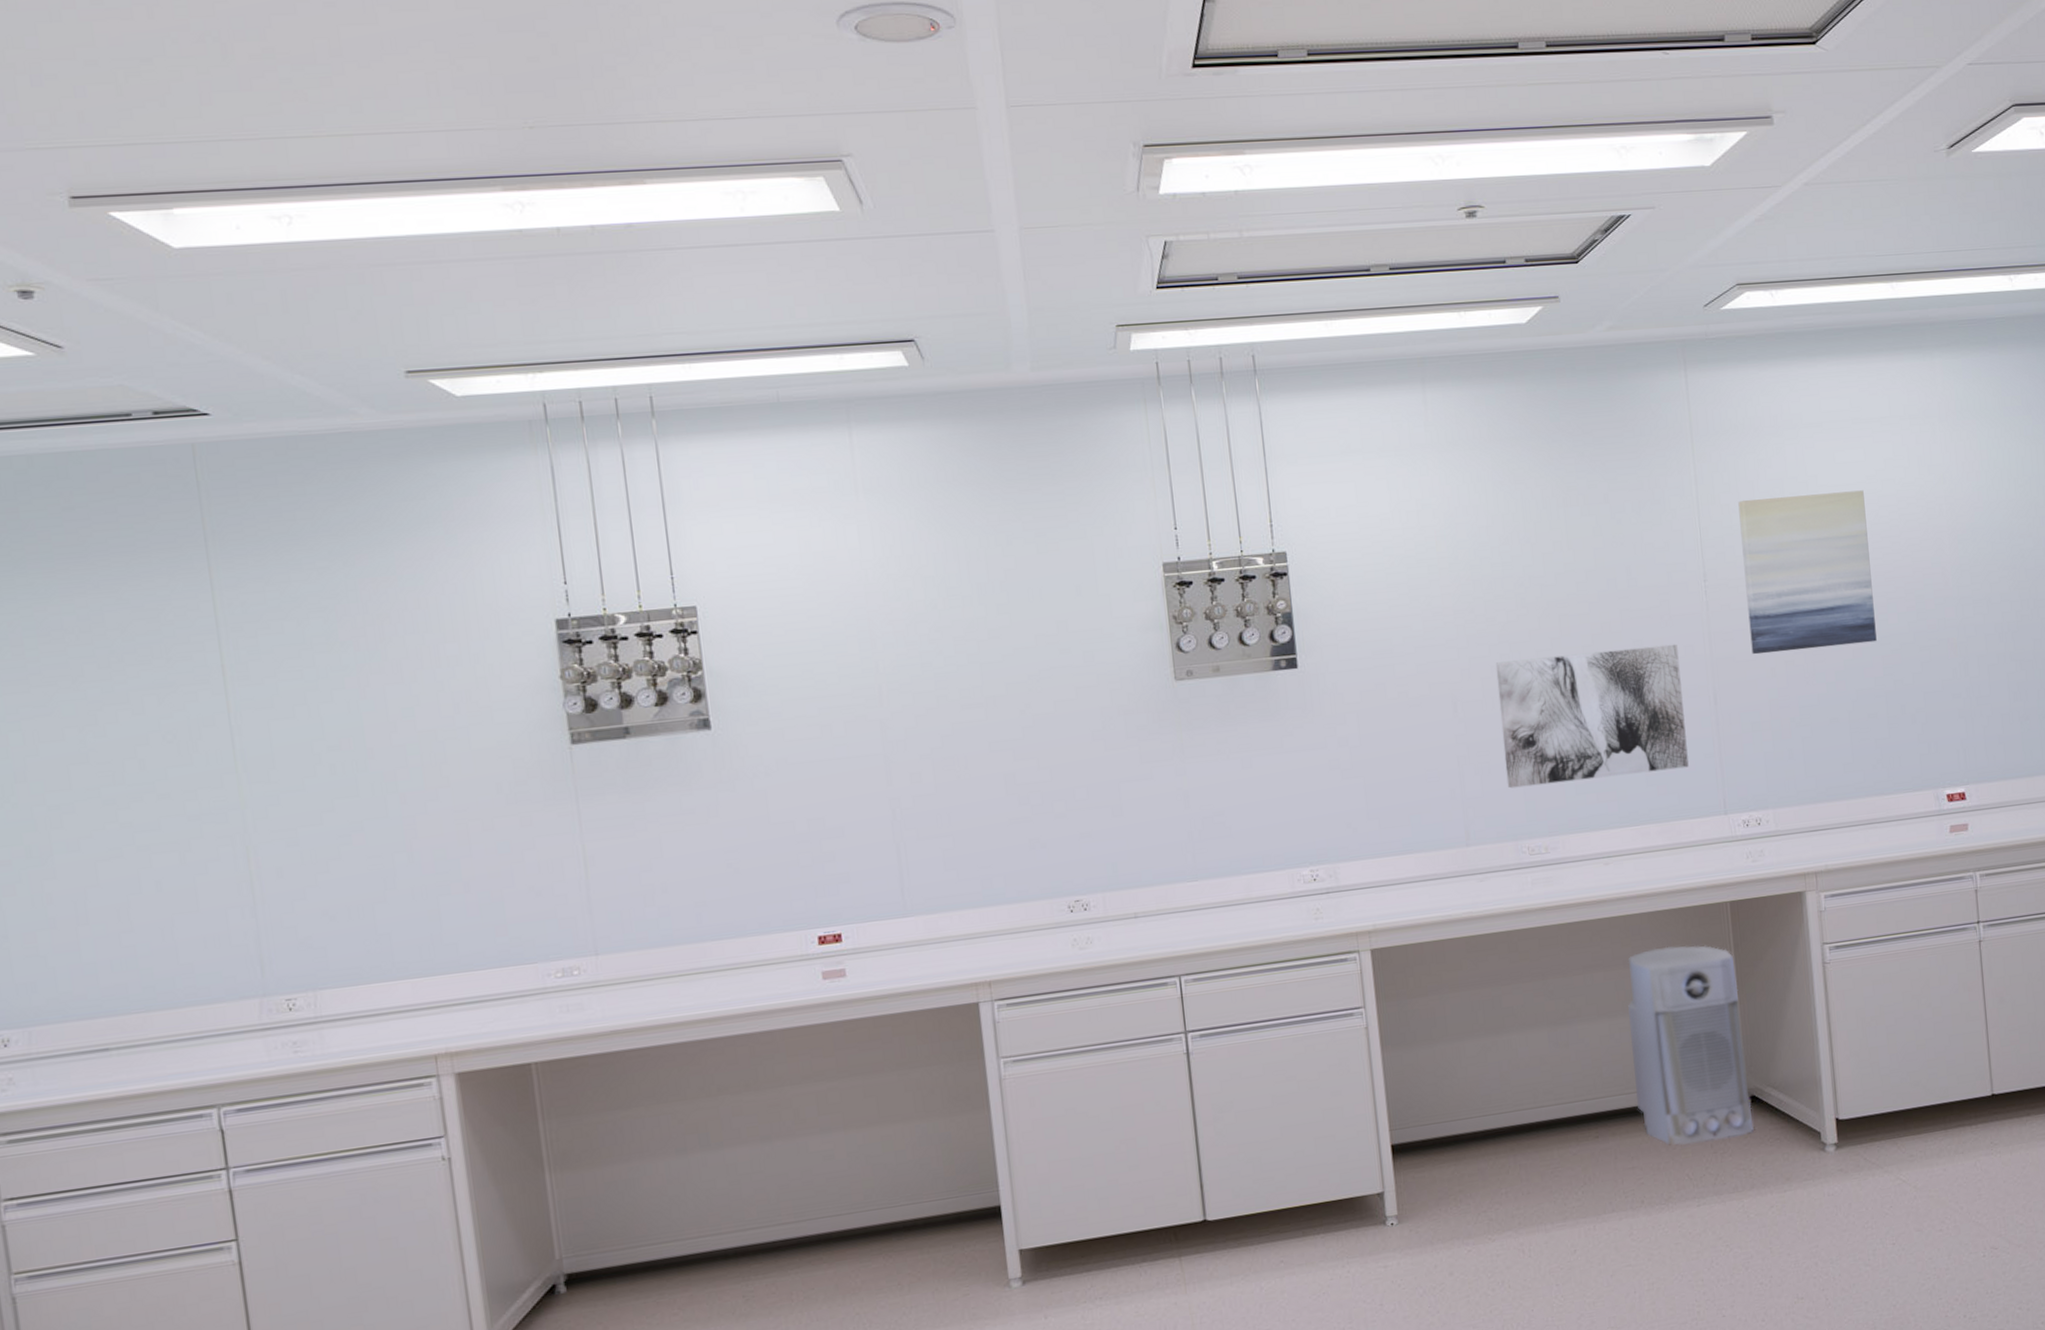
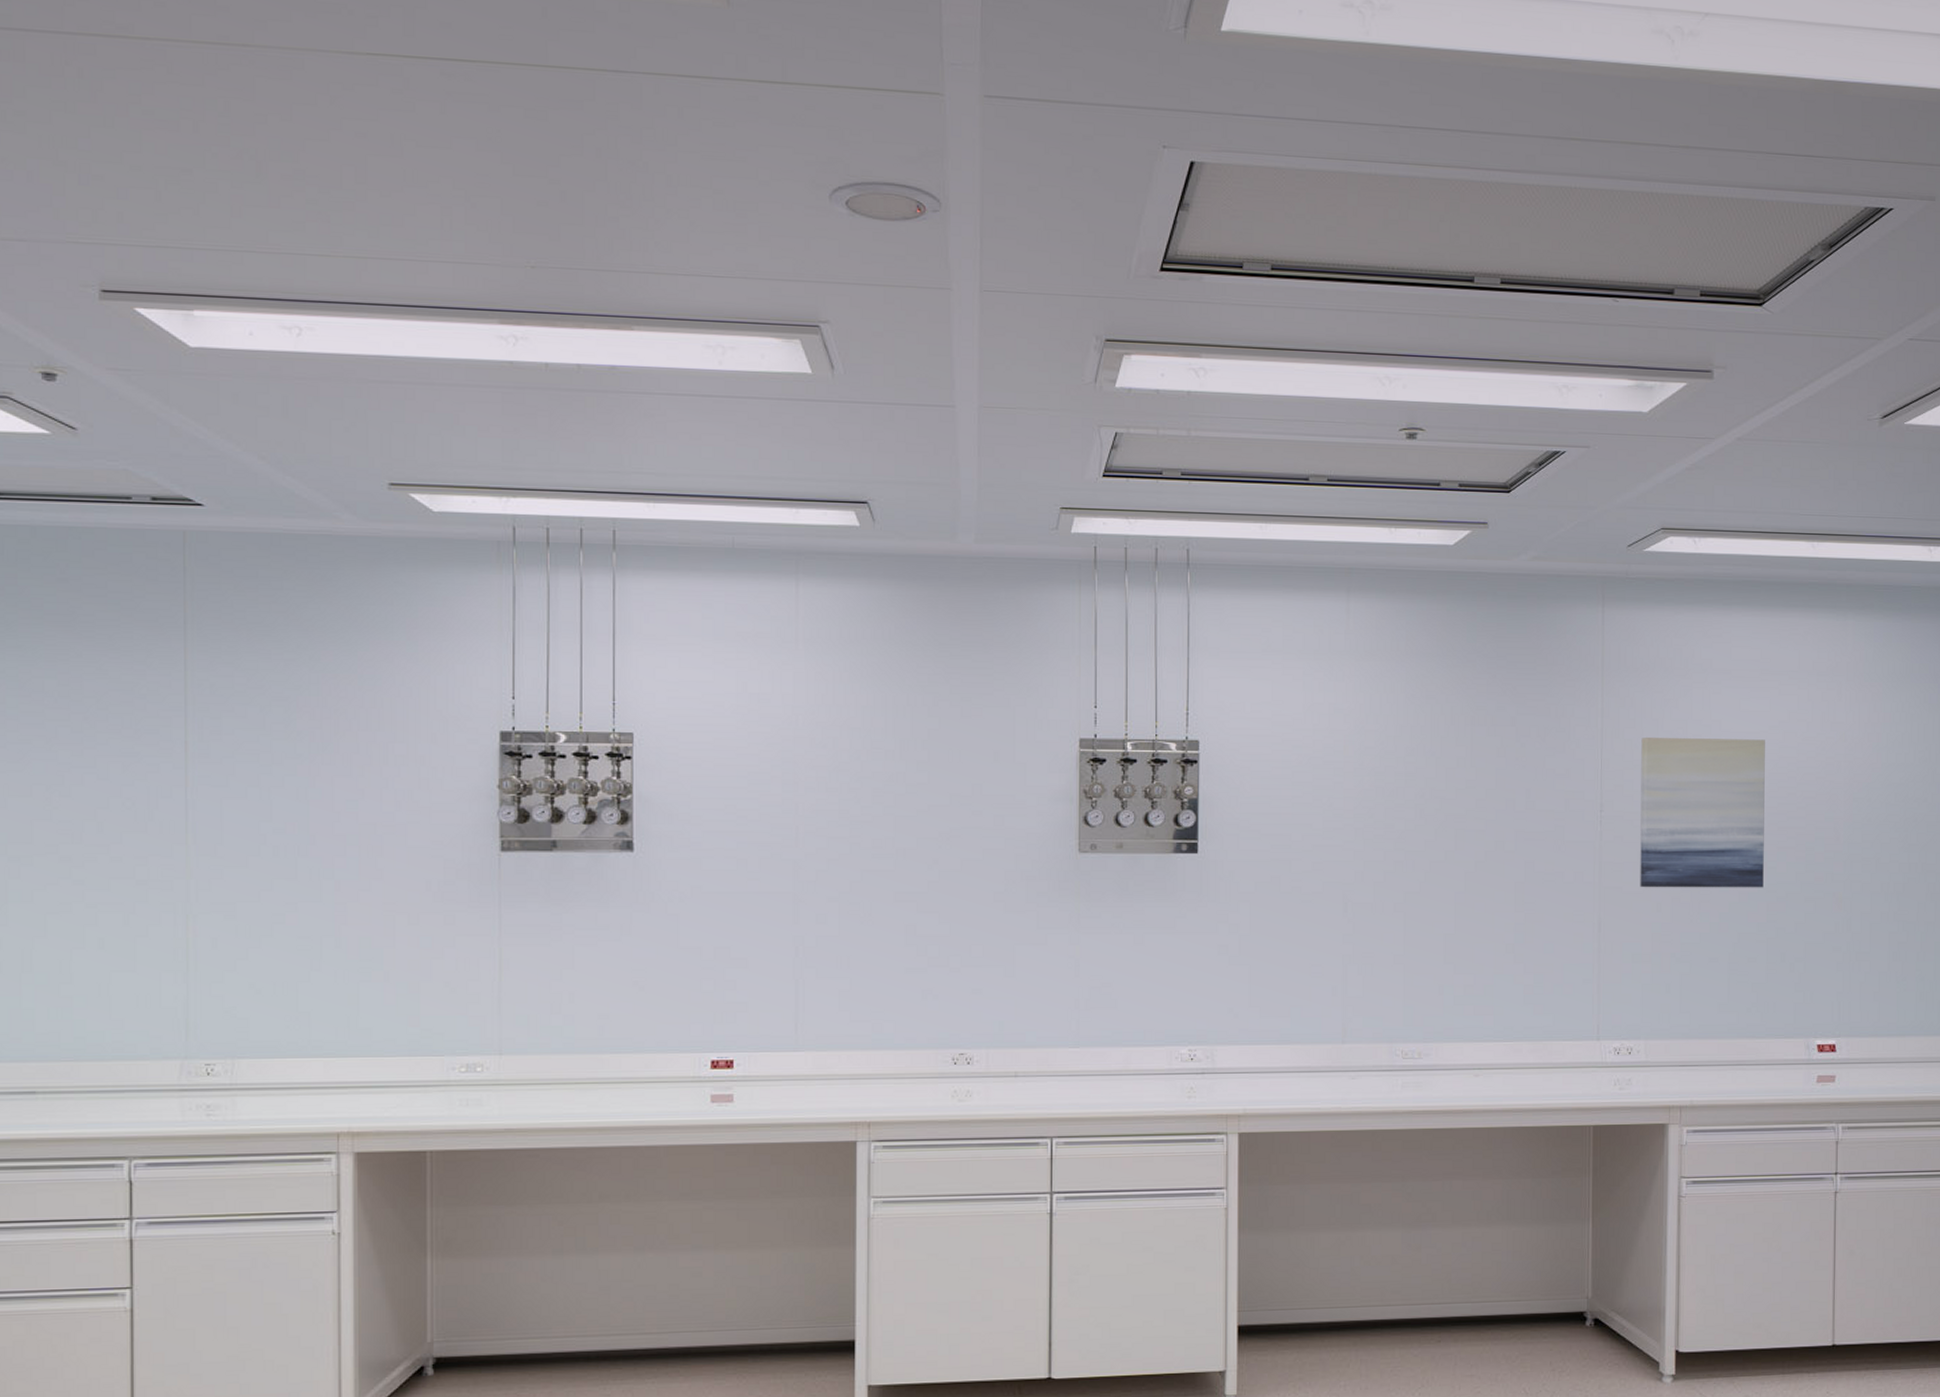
wall art: present [1495,644,1689,789] -> none [1388,868,1568,992]
air purifier: present [1627,945,1754,1146] -> none [1482,1162,1594,1360]

